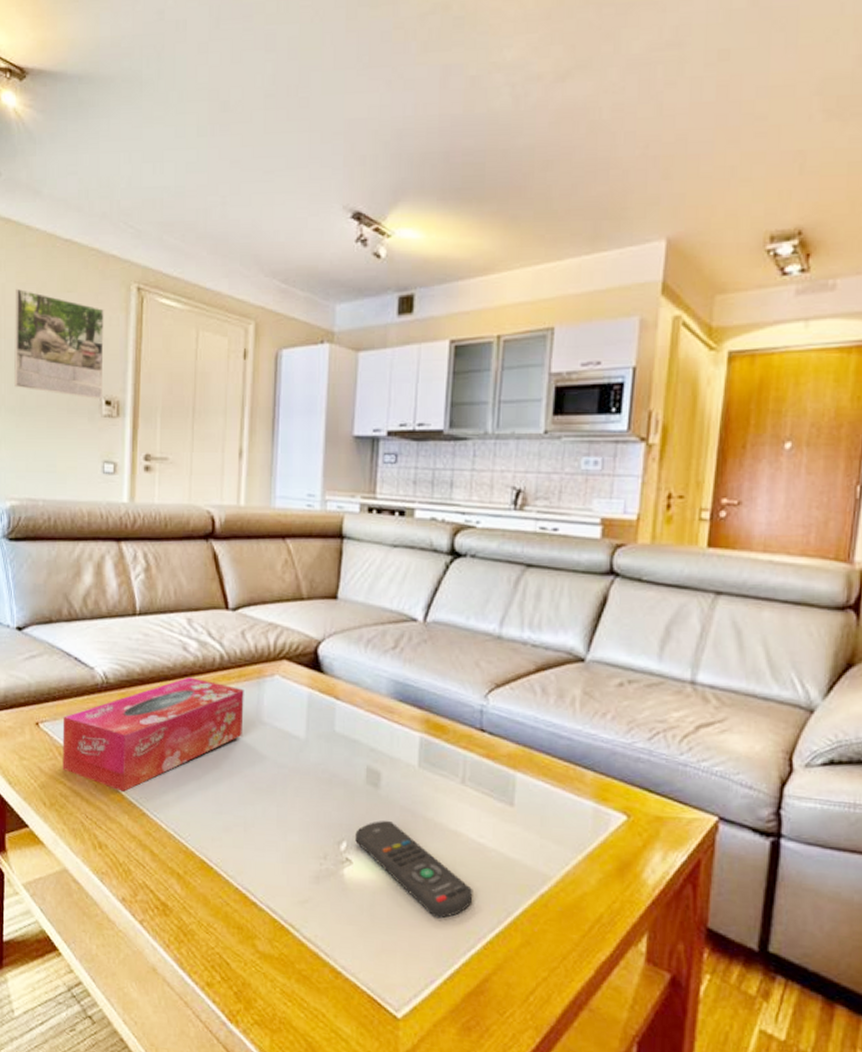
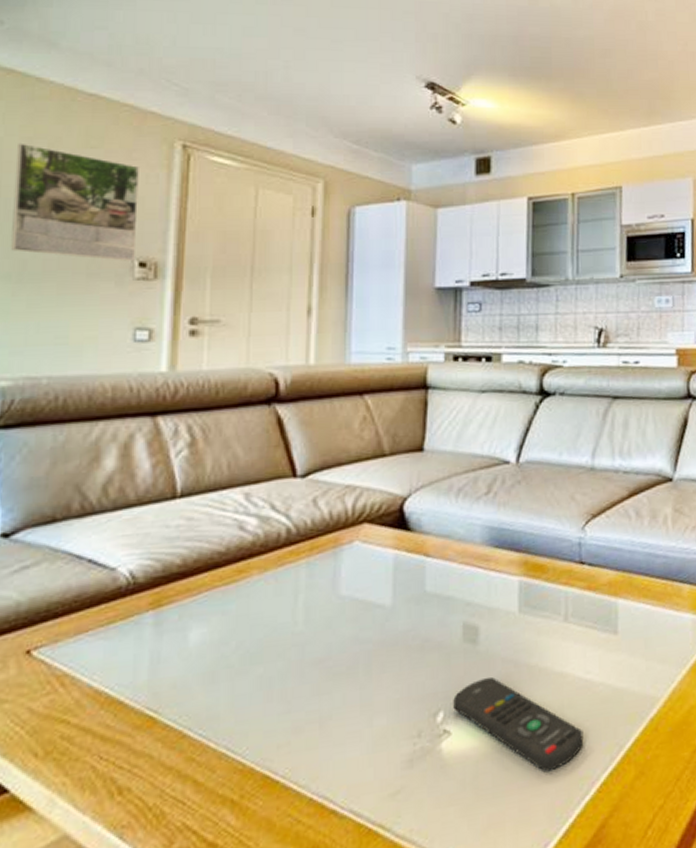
tissue box: present [62,677,244,792] -> none [65,559,317,715]

